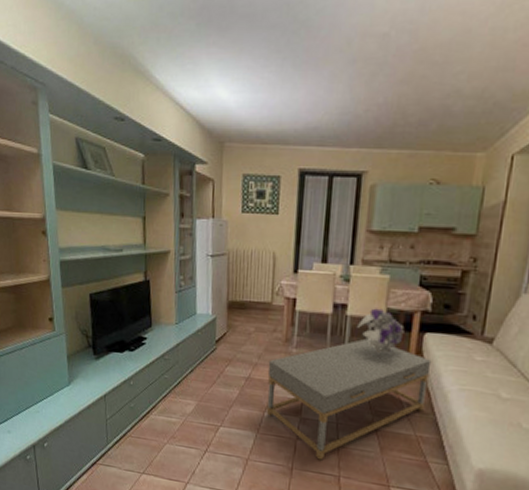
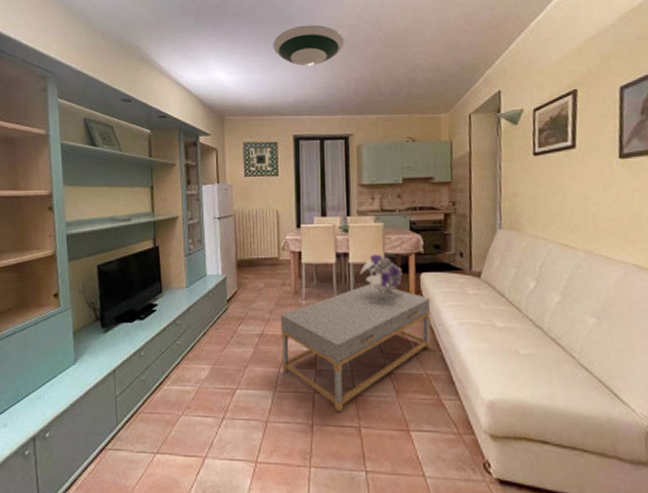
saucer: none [284,32,371,86] -> present [273,24,345,67]

